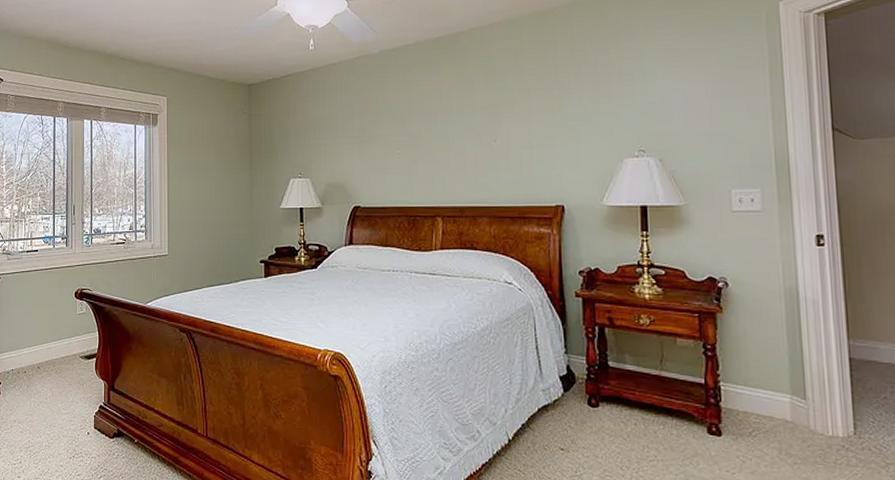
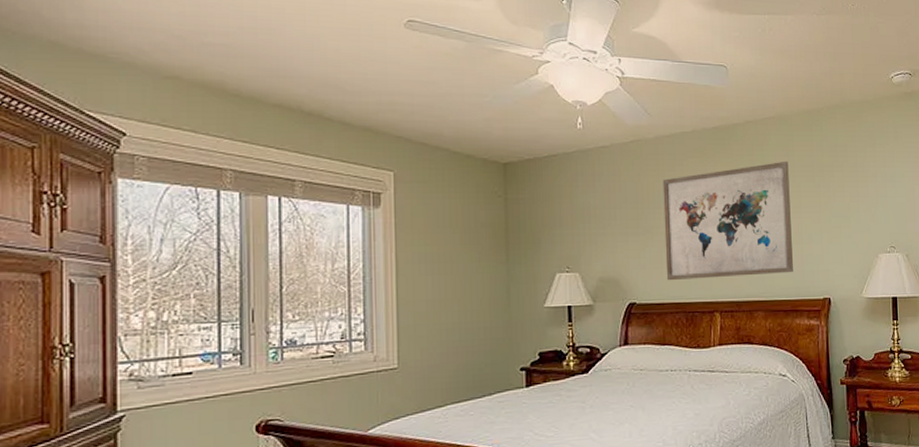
wall art: none [386,65,521,186] -> present [662,161,793,281]

